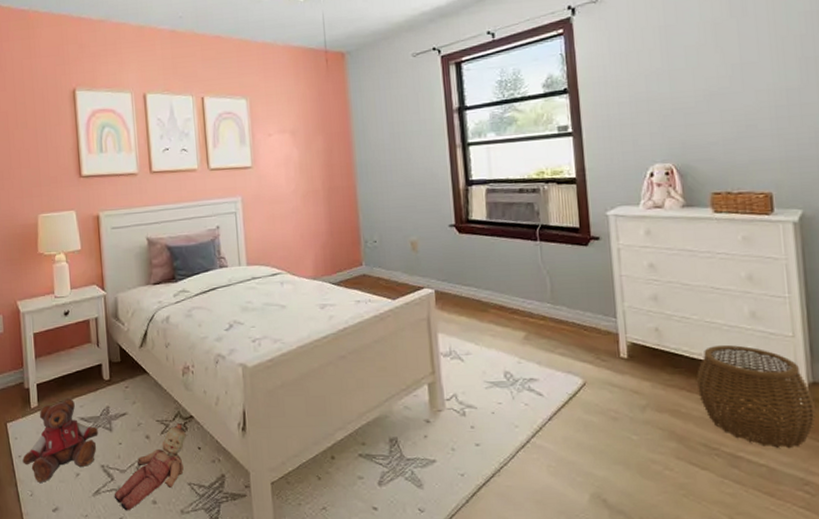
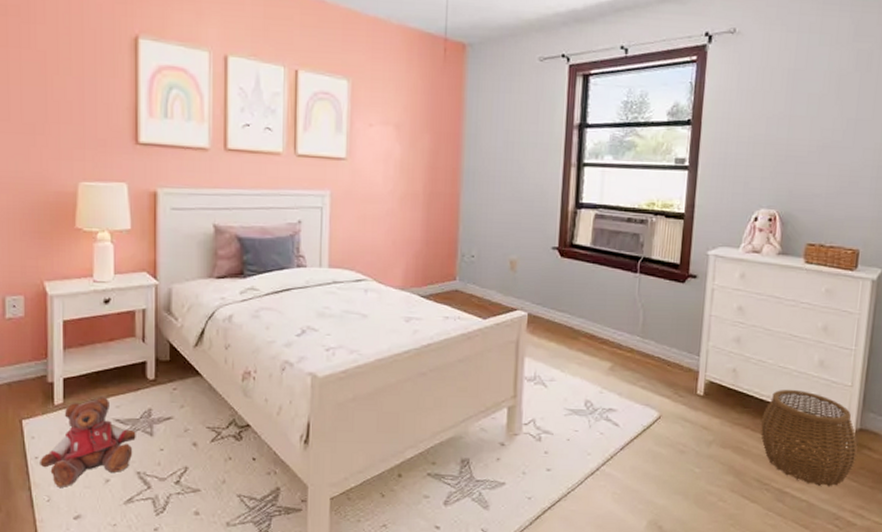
doll: present [114,423,186,511] -> none [149,432,240,521]

